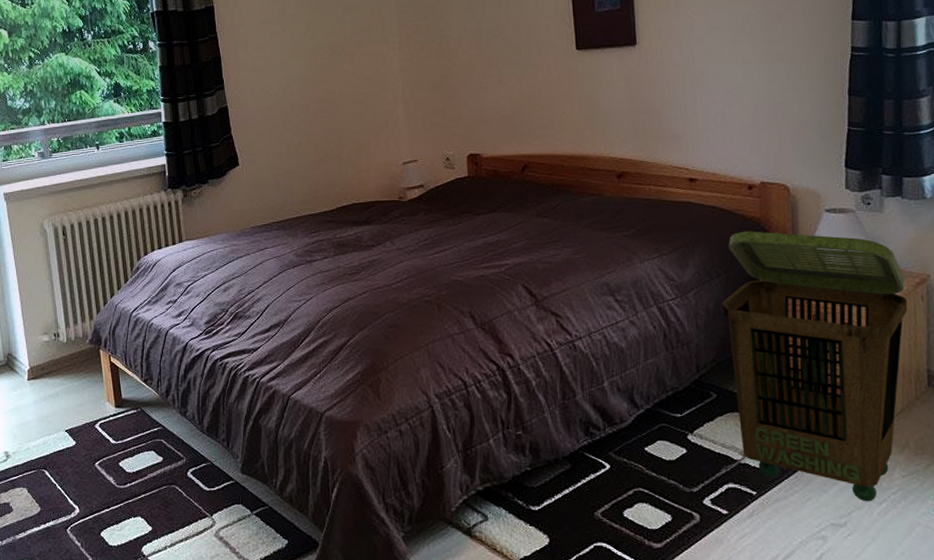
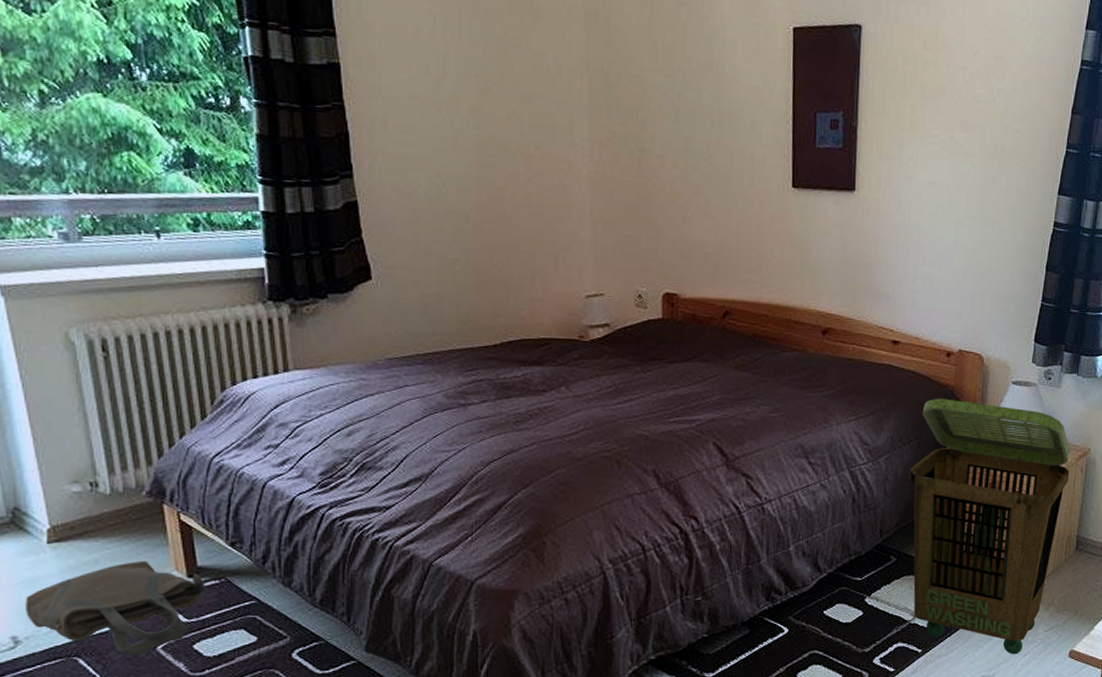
tote bag: none [14,393,128,470] -> present [25,560,207,656]

